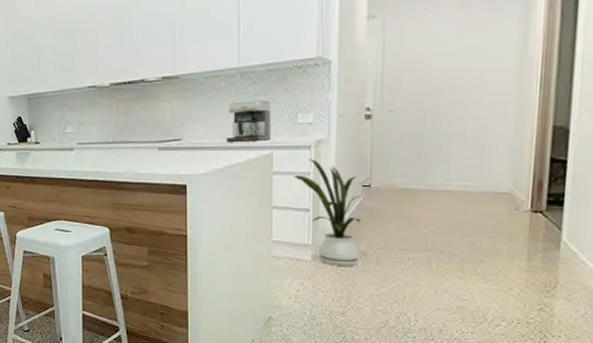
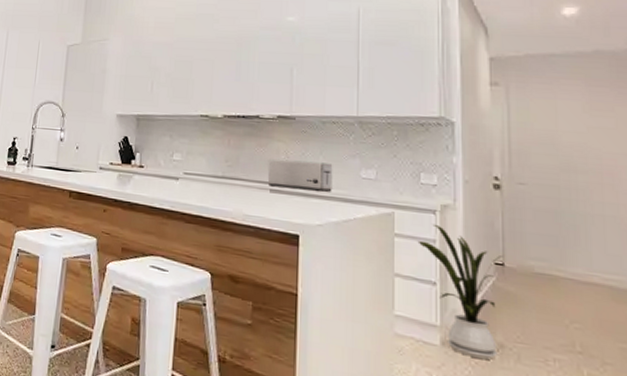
toaster: none [155,116,216,146] -> present [267,159,333,193]
coffee maker: present [226,100,271,143] -> none [343,152,392,199]

